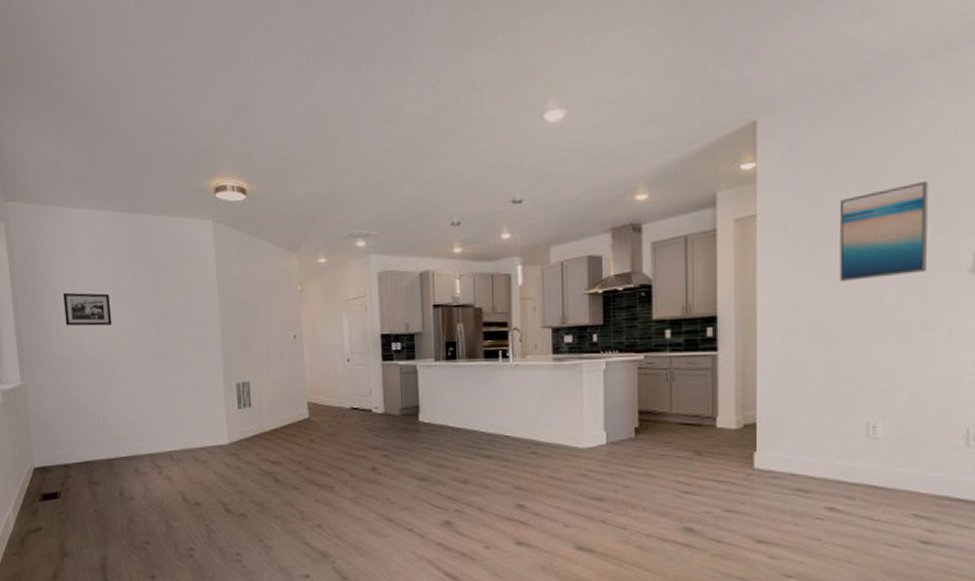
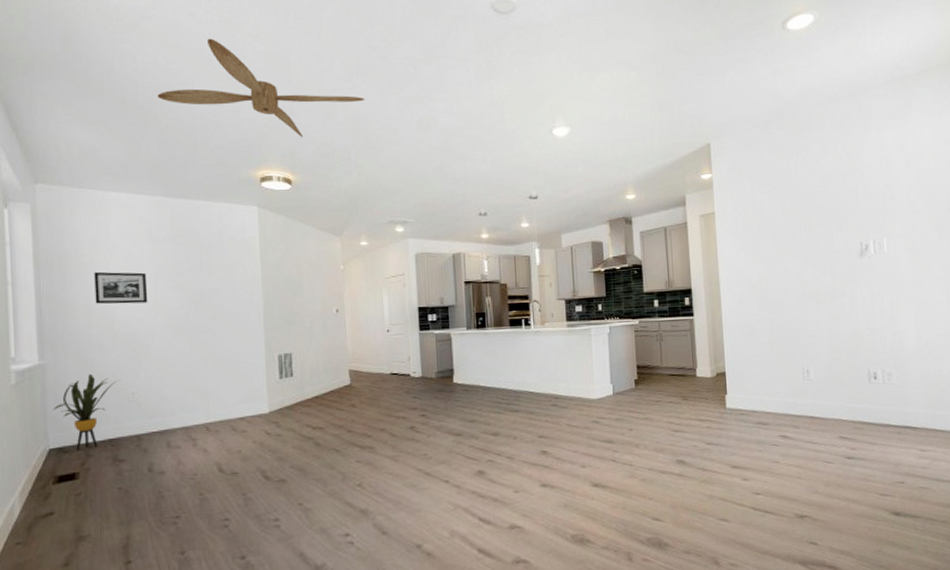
house plant: none [35,396,90,471] -> present [52,373,119,451]
ceiling fan: none [111,29,323,140] -> present [157,38,365,138]
wall art: present [839,182,929,281] -> none [771,192,832,262]

